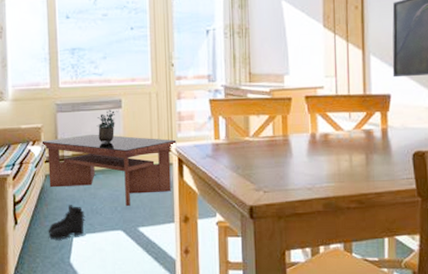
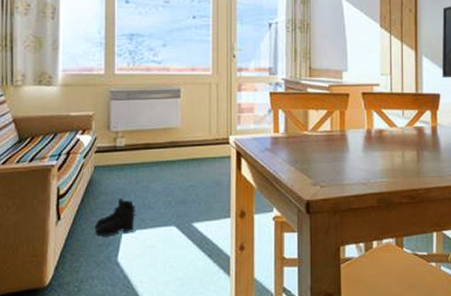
coffee table: present [42,134,177,207] -> none [92,124,236,201]
potted plant: present [97,109,118,143] -> none [153,99,177,134]

